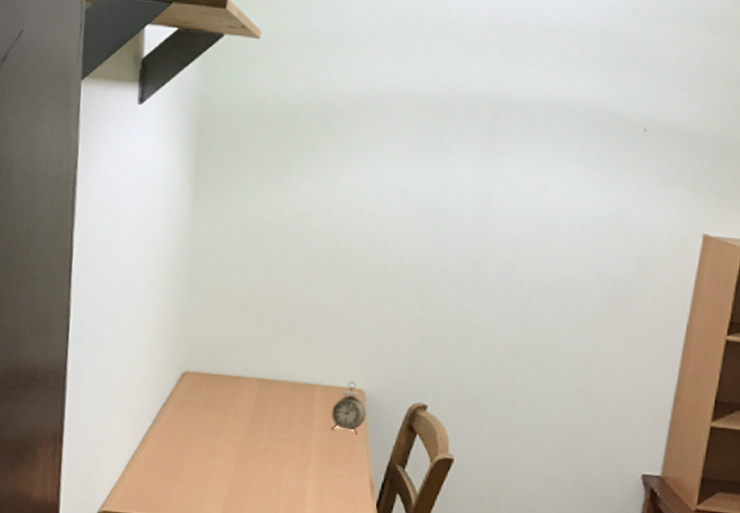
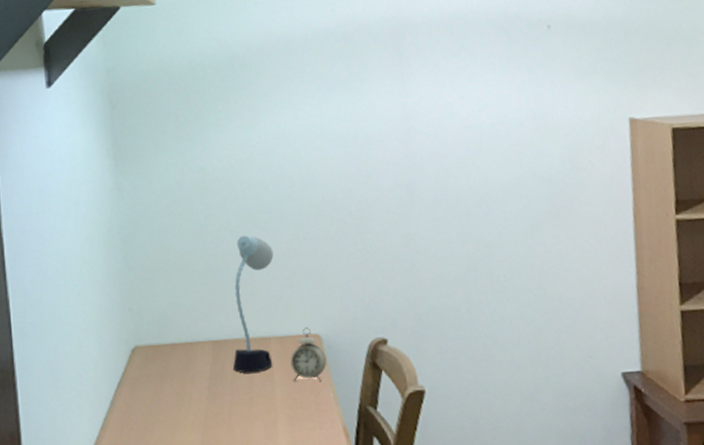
desk lamp: none [275,283,334,416] -> present [232,235,274,373]

